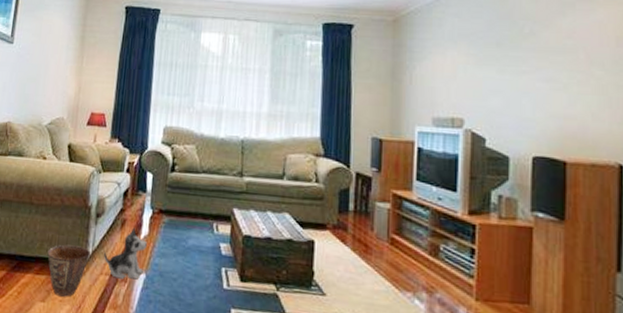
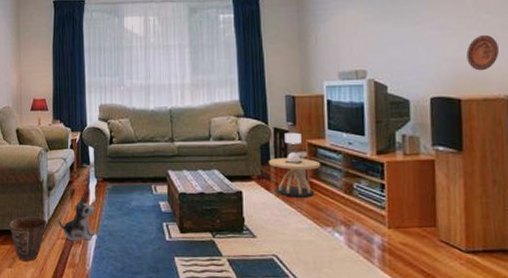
side table: none [347,179,406,256] -> present [269,132,321,198]
decorative plate: none [575,93,611,133] -> present [466,34,499,71]

